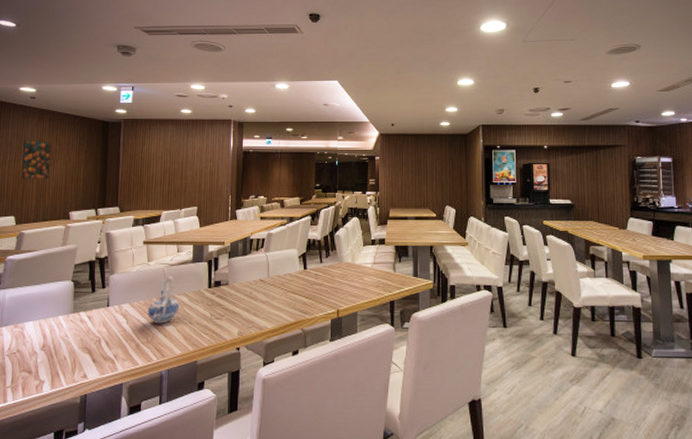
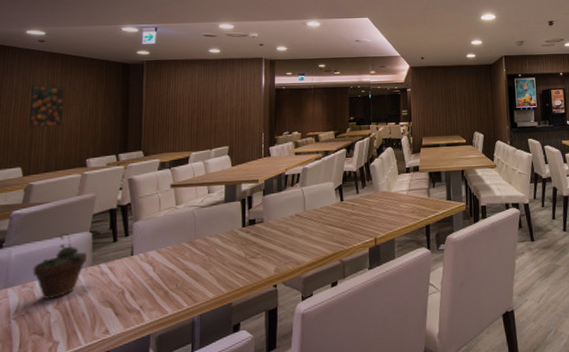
succulent plant: none [23,279,69,340] -> present [32,232,87,299]
ceramic pitcher: present [148,276,180,324] -> none [177,218,212,269]

